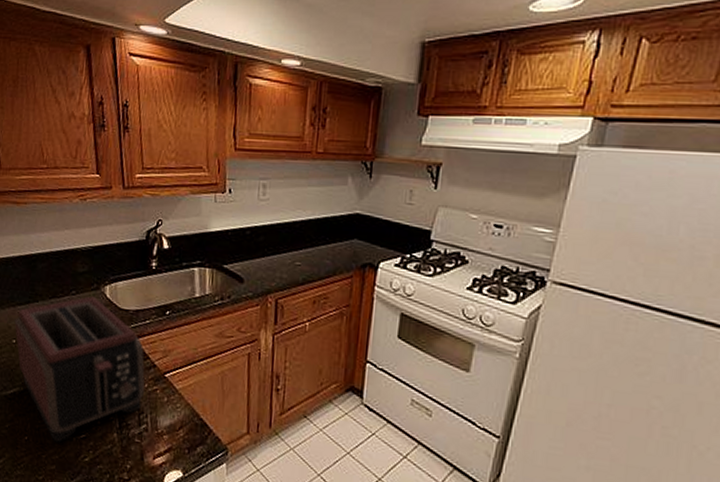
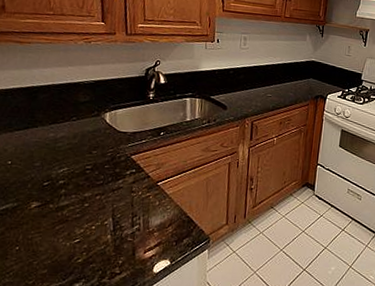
toaster: present [14,296,145,443] -> none [11,121,140,250]

